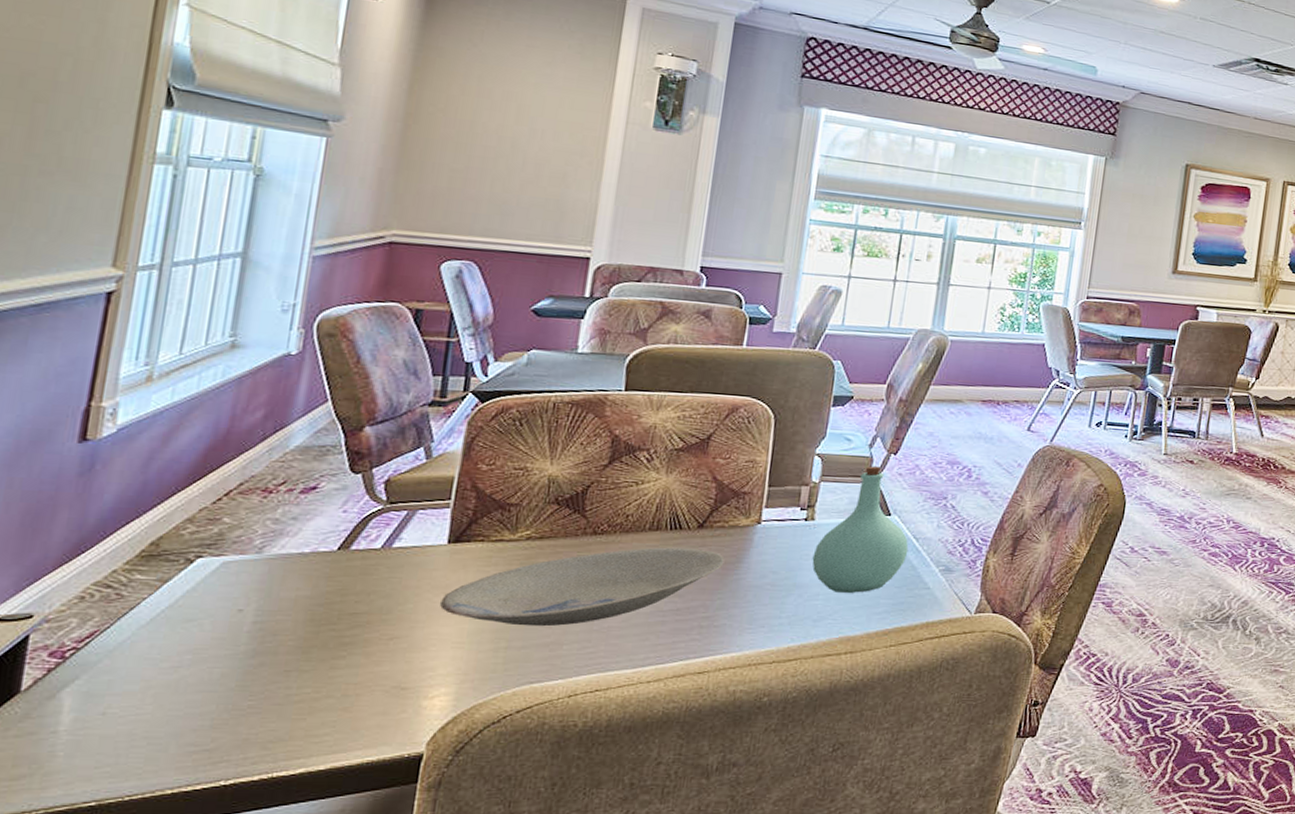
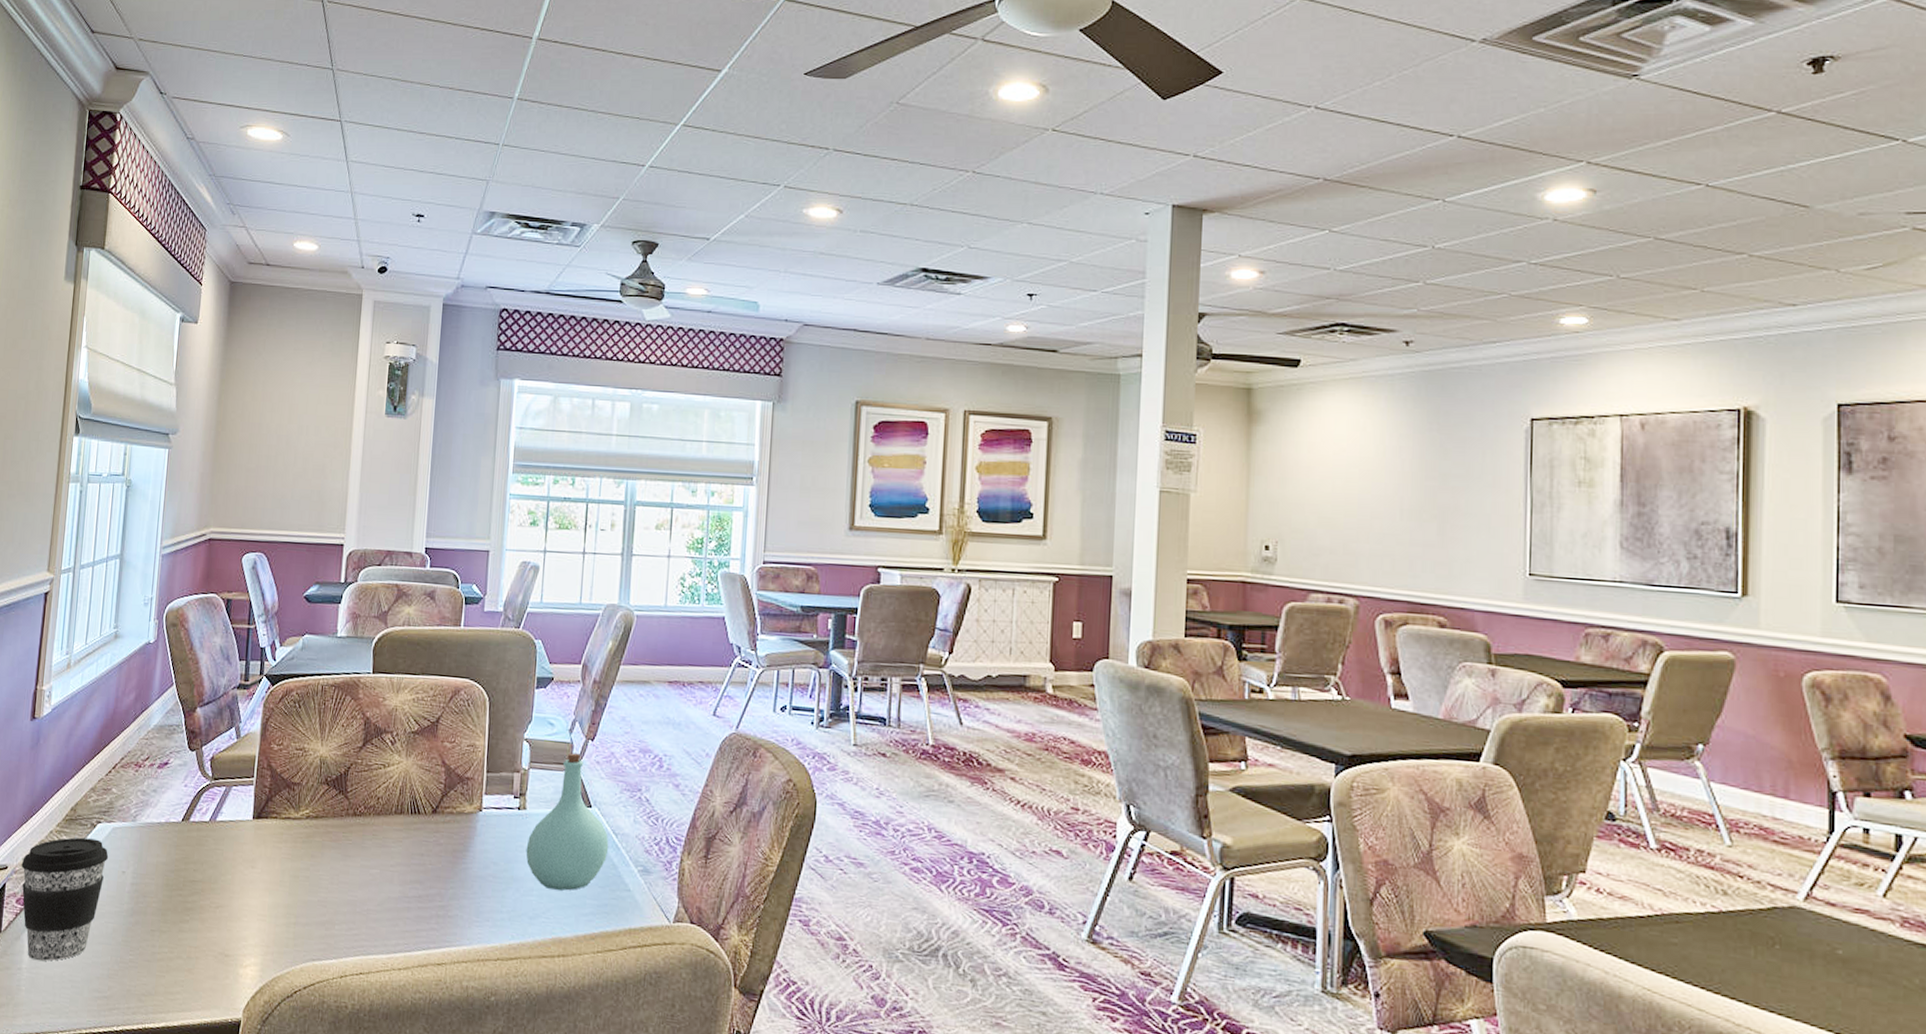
coffee cup: none [58,575,216,720] -> present [21,837,109,962]
bowl: present [439,547,725,627] -> none [248,831,454,906]

